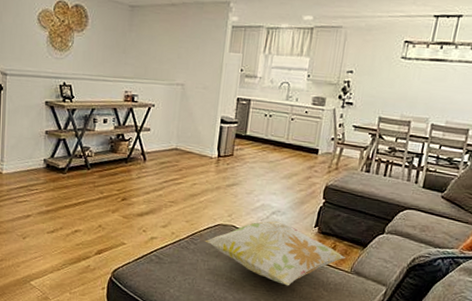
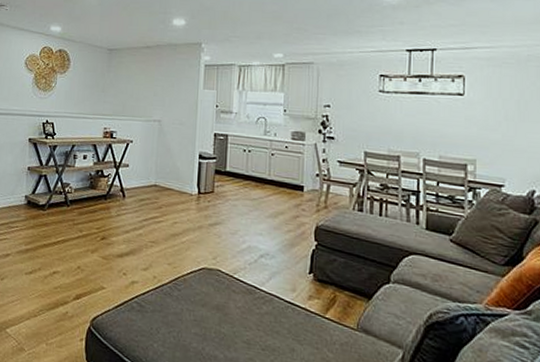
decorative pillow: present [204,221,345,286] -> none [189,265,349,345]

